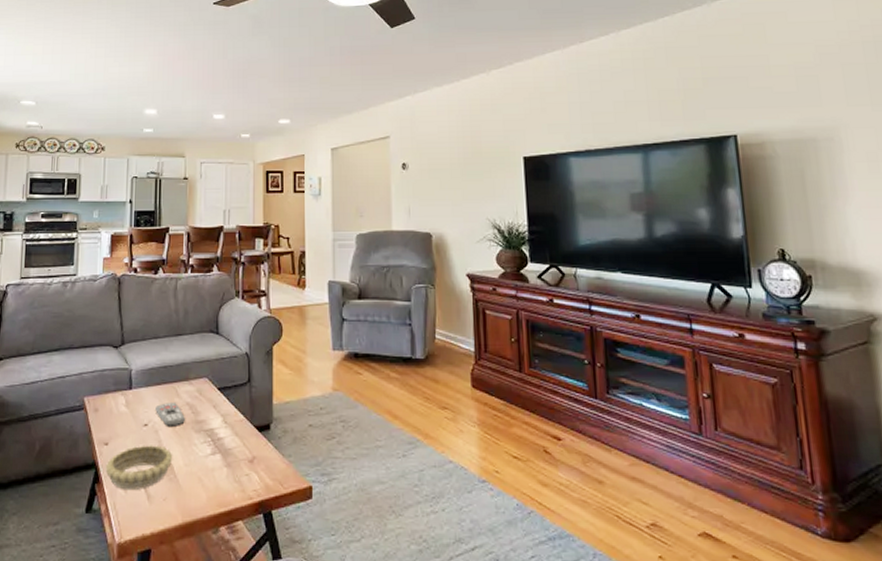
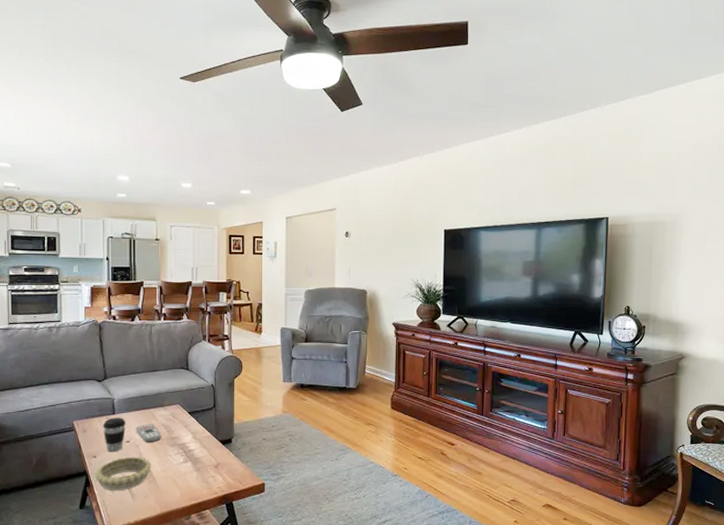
coffee cup: none [117,393,144,439] -> present [102,418,126,452]

